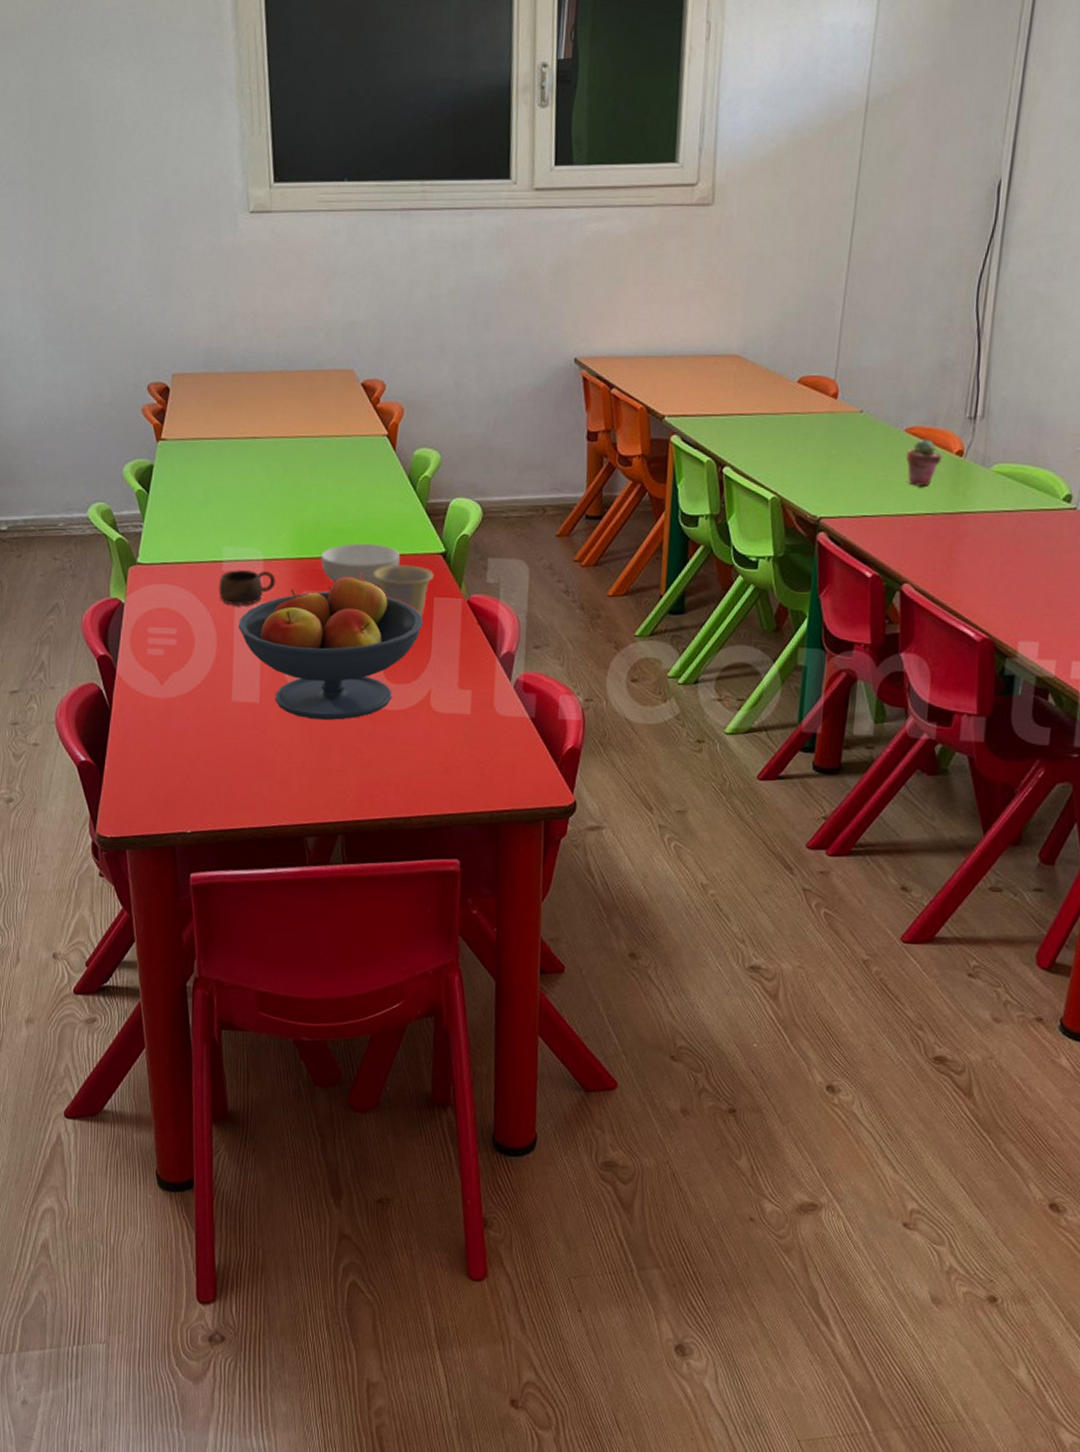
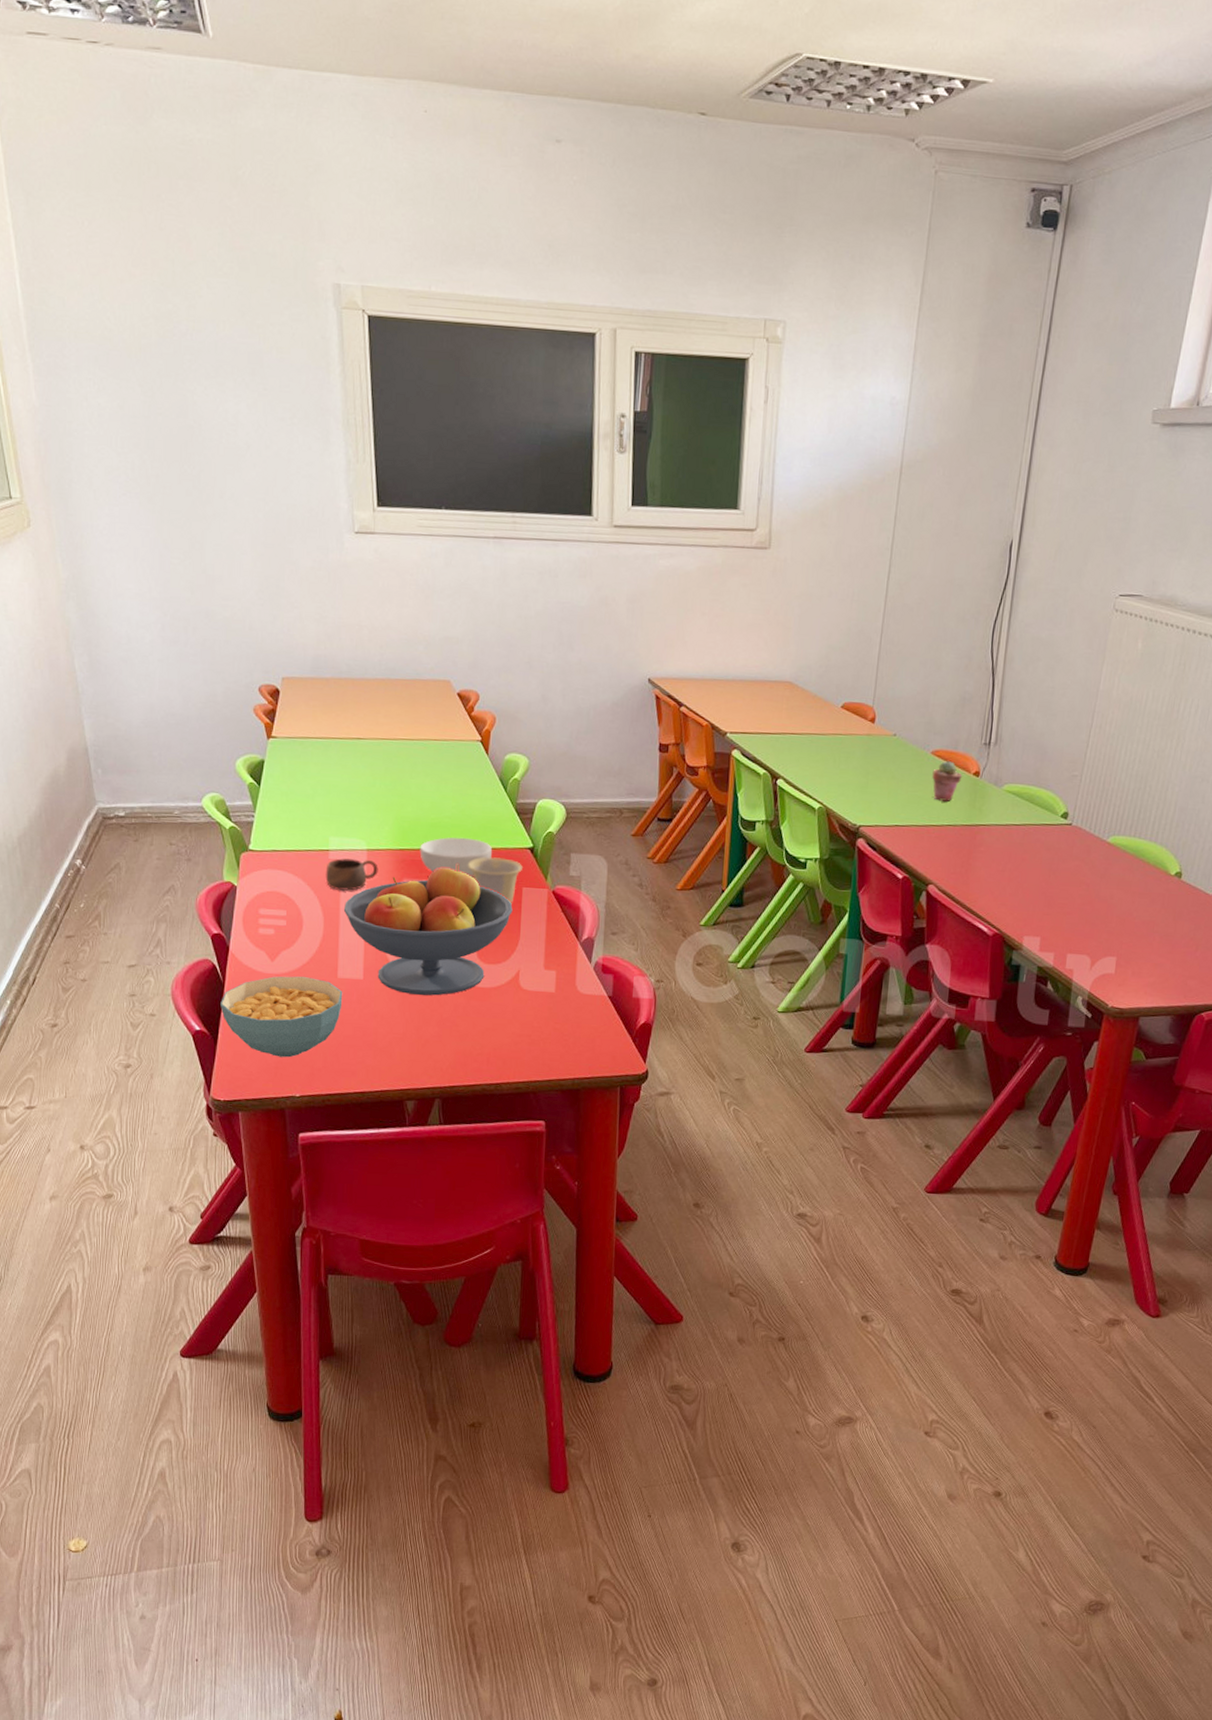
cereal bowl: none [107,700,238,790] -> present [220,976,343,1058]

